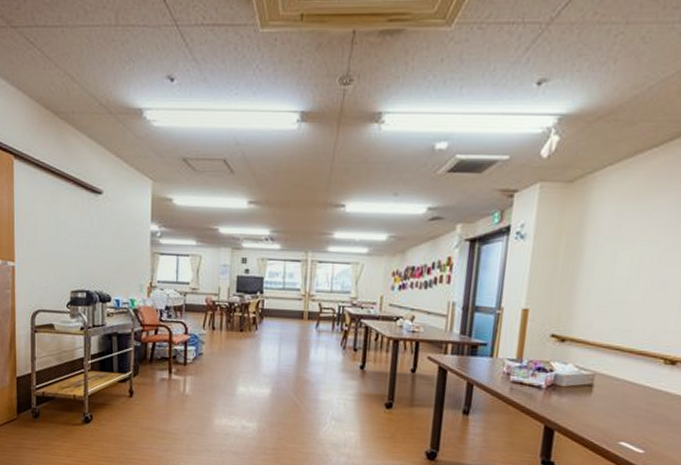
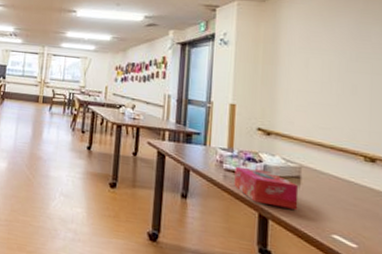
tissue box: none [520,377,590,419] -> present [234,166,299,210]

